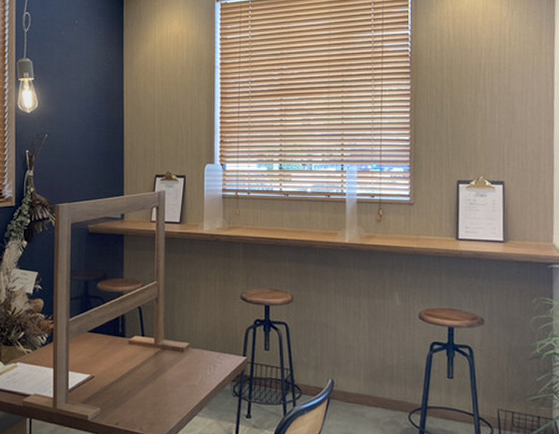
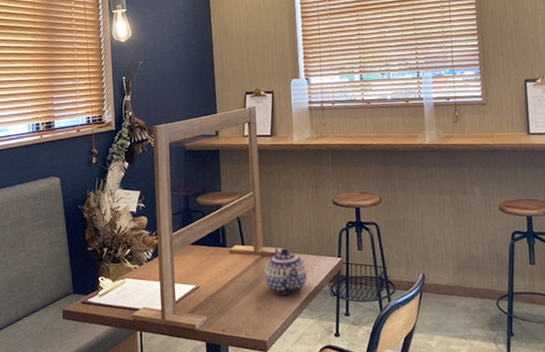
teapot: none [164,341,209,391] -> present [264,247,308,295]

